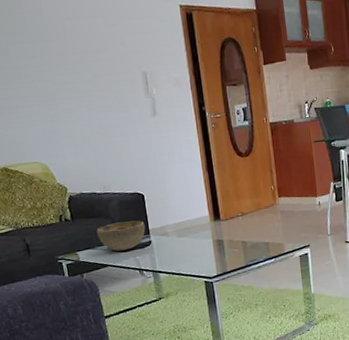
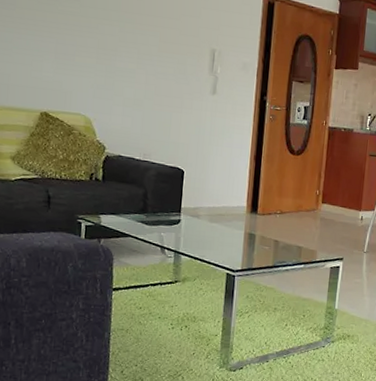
decorative bowl: present [97,220,146,251] -> none [125,193,178,224]

